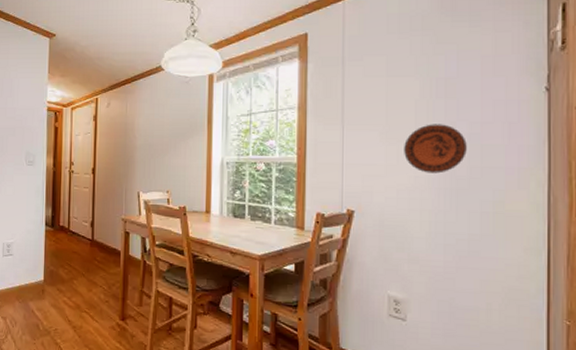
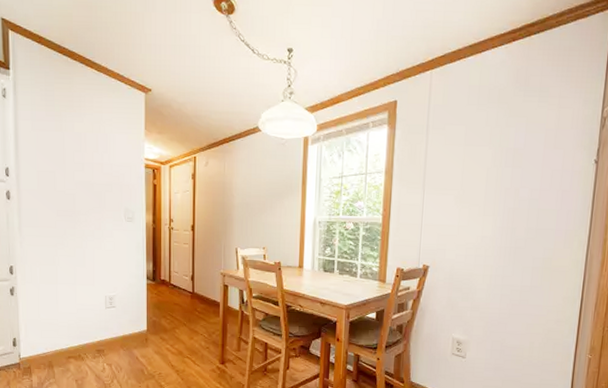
decorative plate: present [404,124,467,174] -> none [474,190,527,234]

